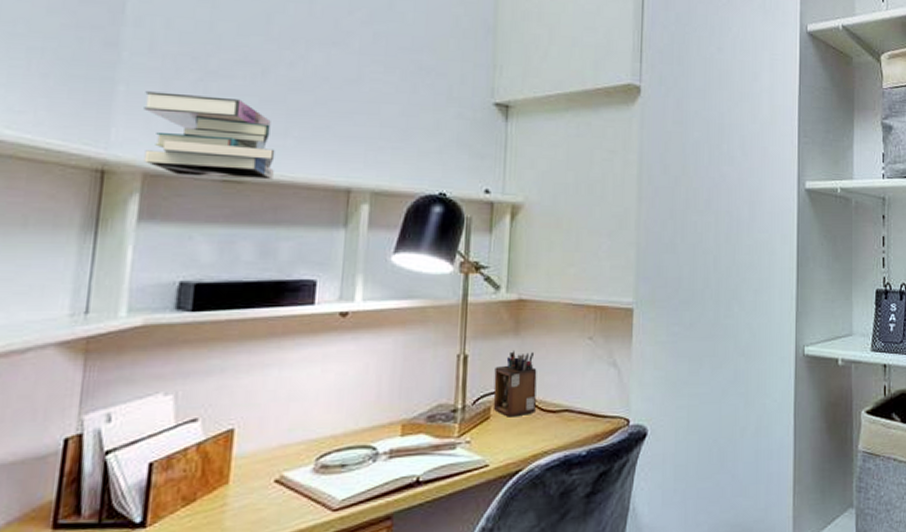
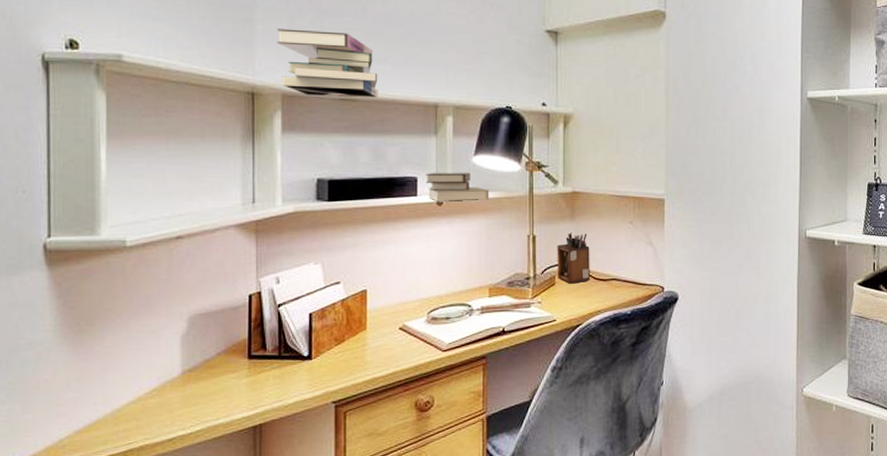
books: none [327,274,411,312] -> present [426,172,490,201]

